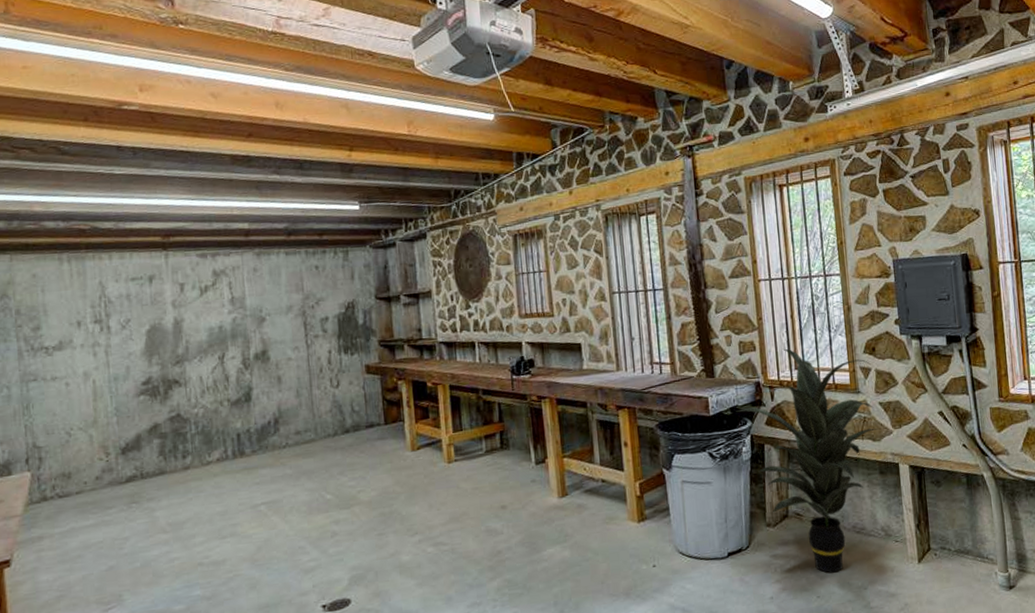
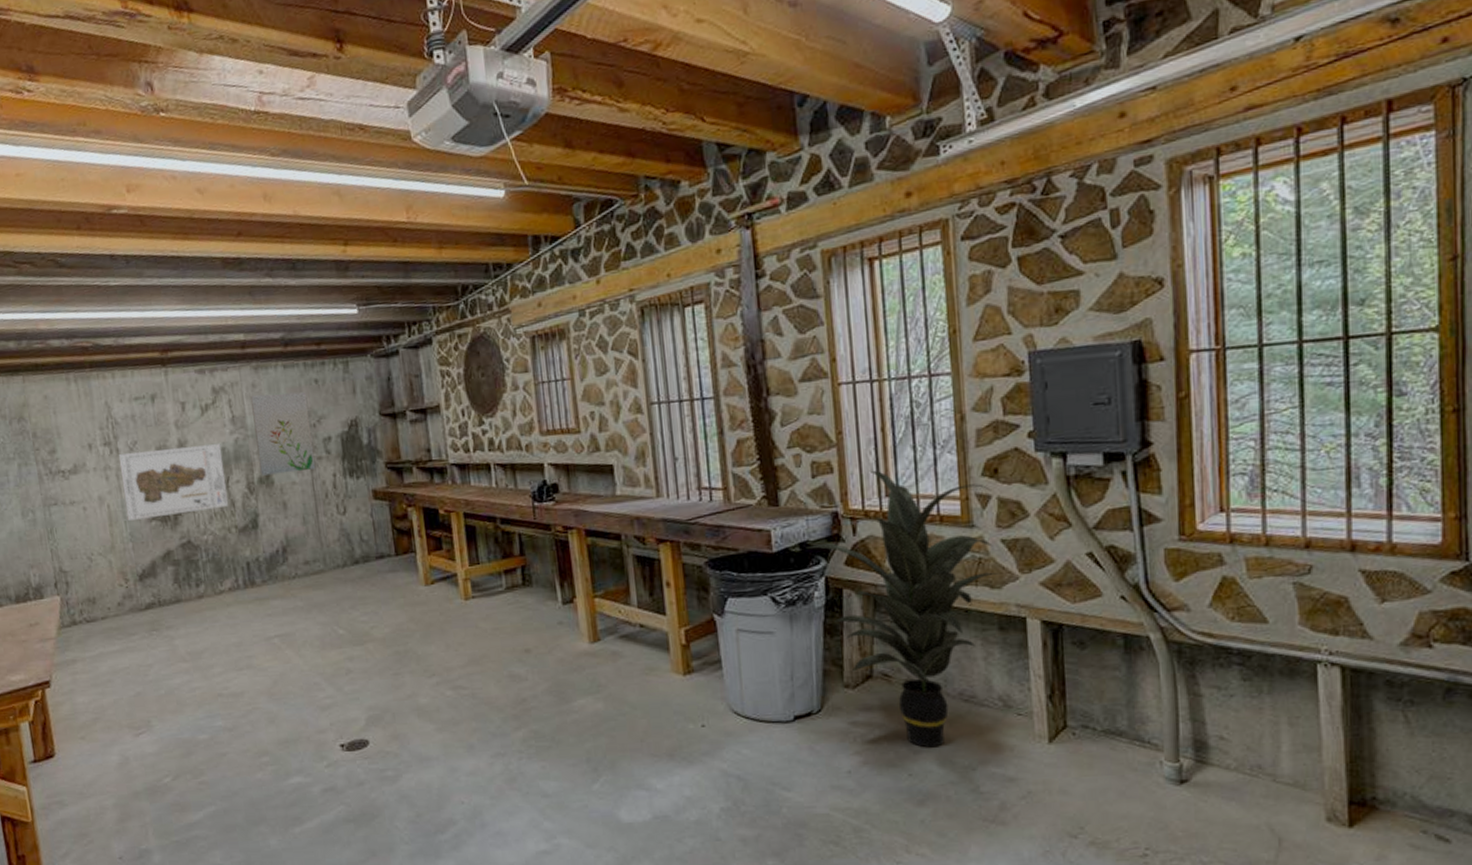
map: none [109,322,223,395] -> present [118,444,229,521]
wall art: none [251,276,312,352] -> present [251,392,316,476]

